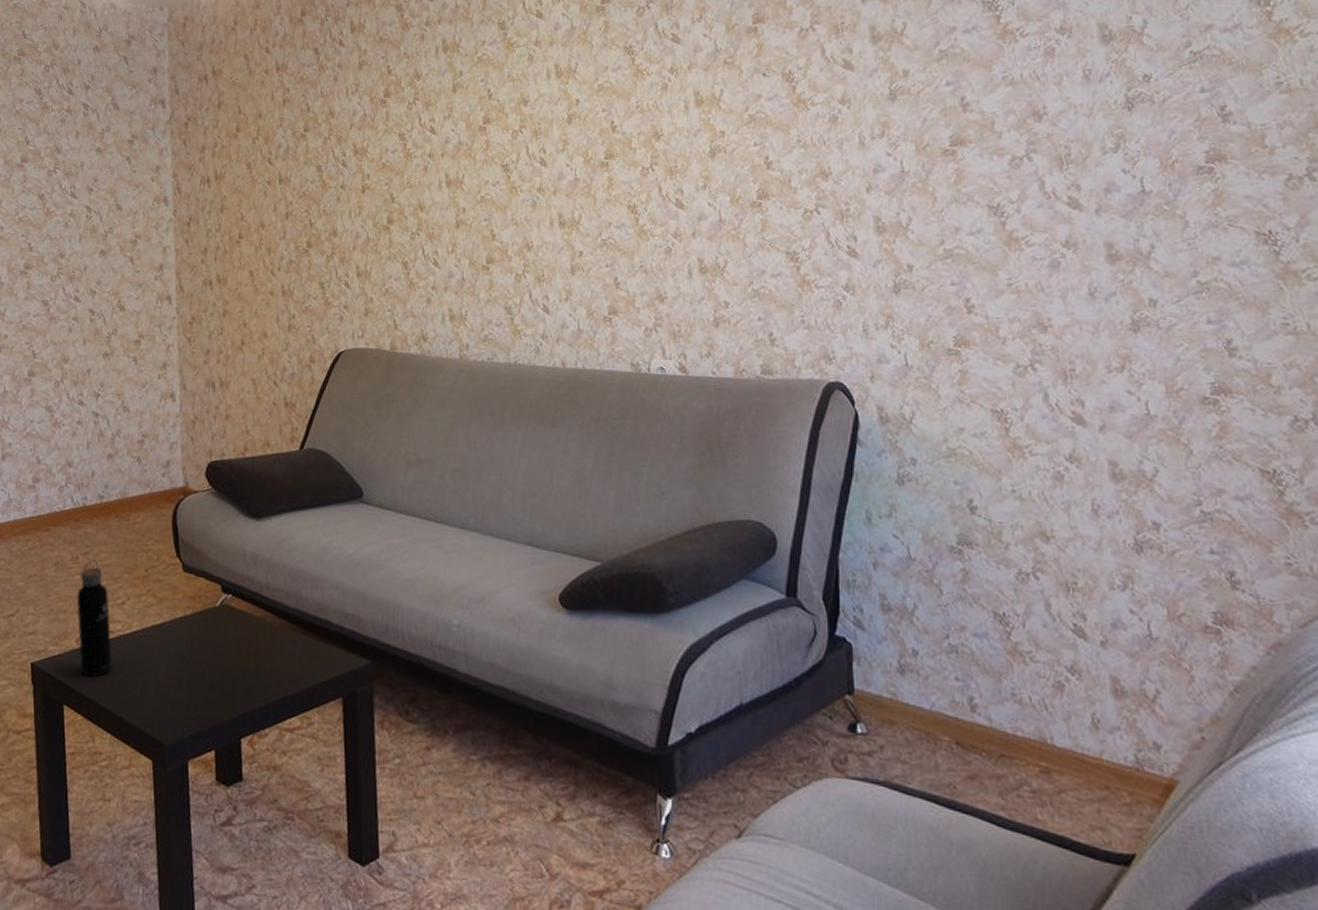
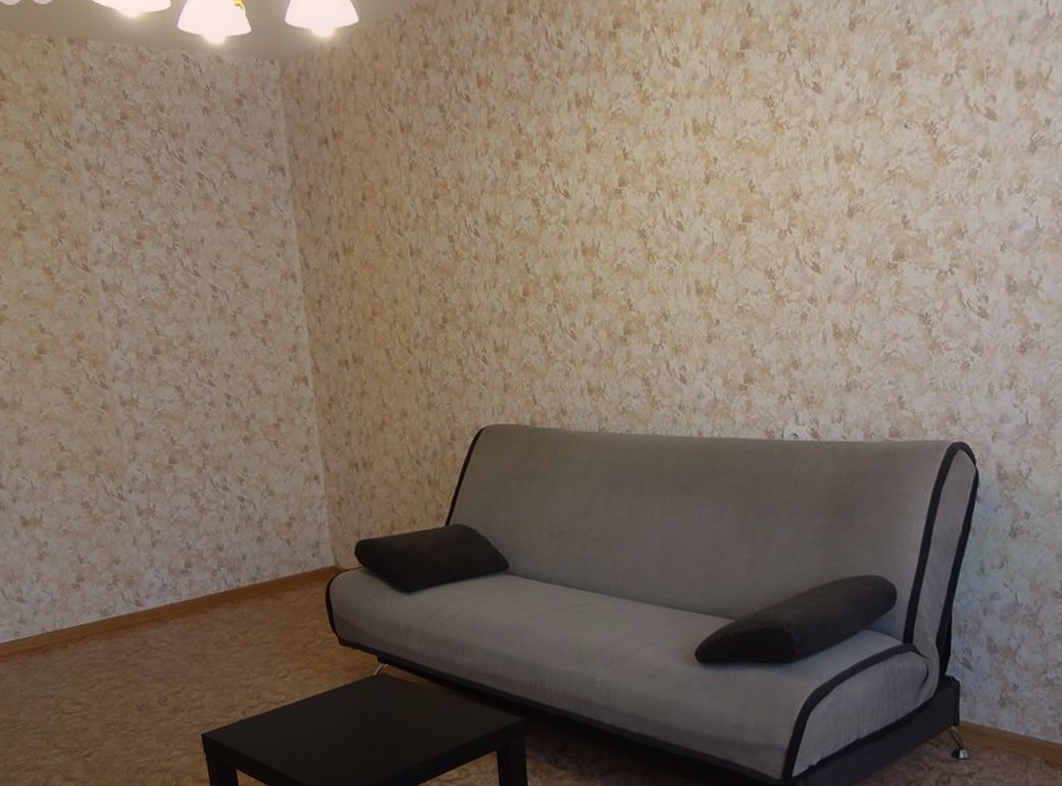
water bottle: present [76,559,113,678] -> none [239,638,279,744]

